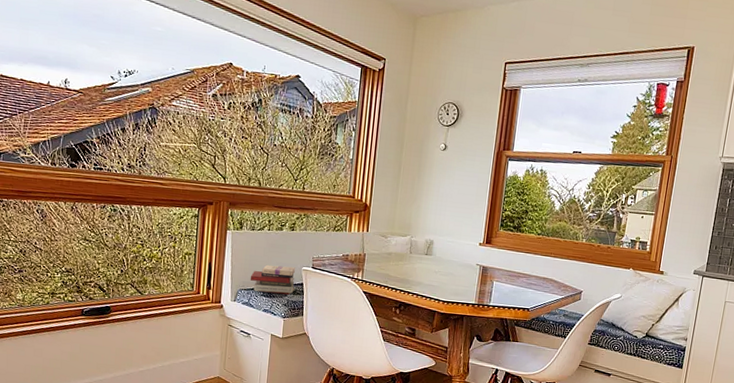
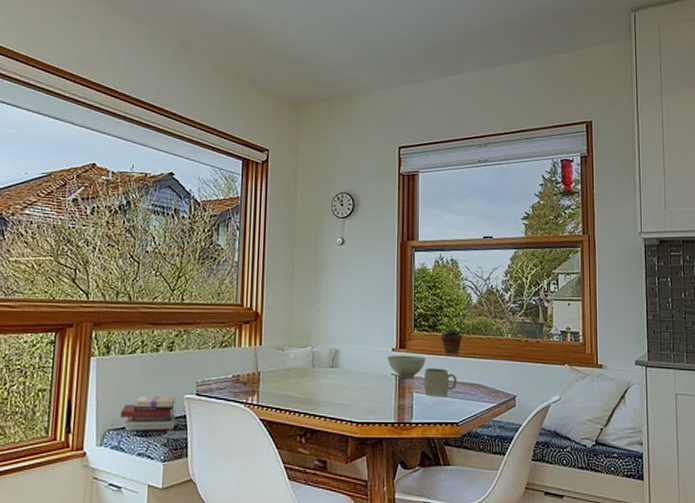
bowl: none [474,249,508,270] -> present [387,355,426,379]
mug: none [503,261,533,287] -> present [423,368,457,398]
succulent plant: none [522,222,543,253] -> present [440,319,463,355]

